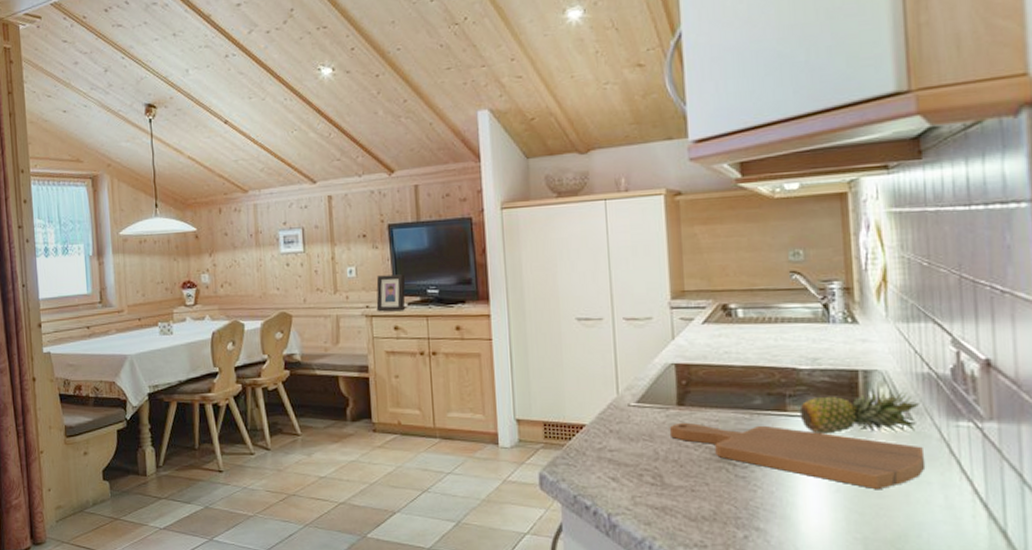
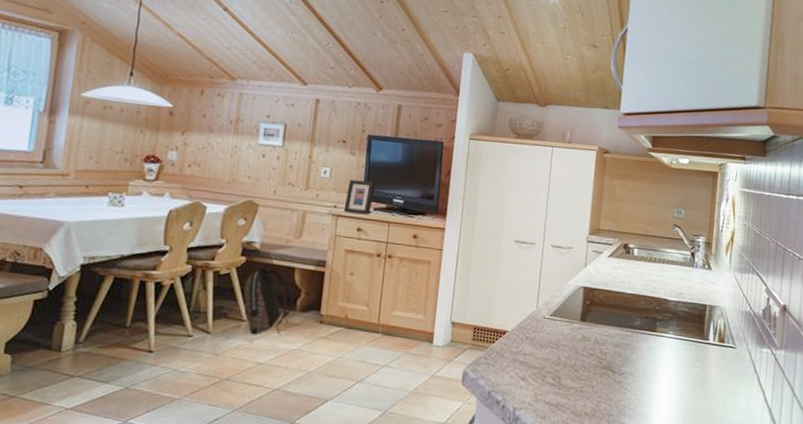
backpack: none [293,375,344,447] -> present [244,264,294,335]
cutting board: present [670,422,926,489] -> none [572,334,739,396]
fruit: present [799,391,920,435] -> none [664,322,741,355]

